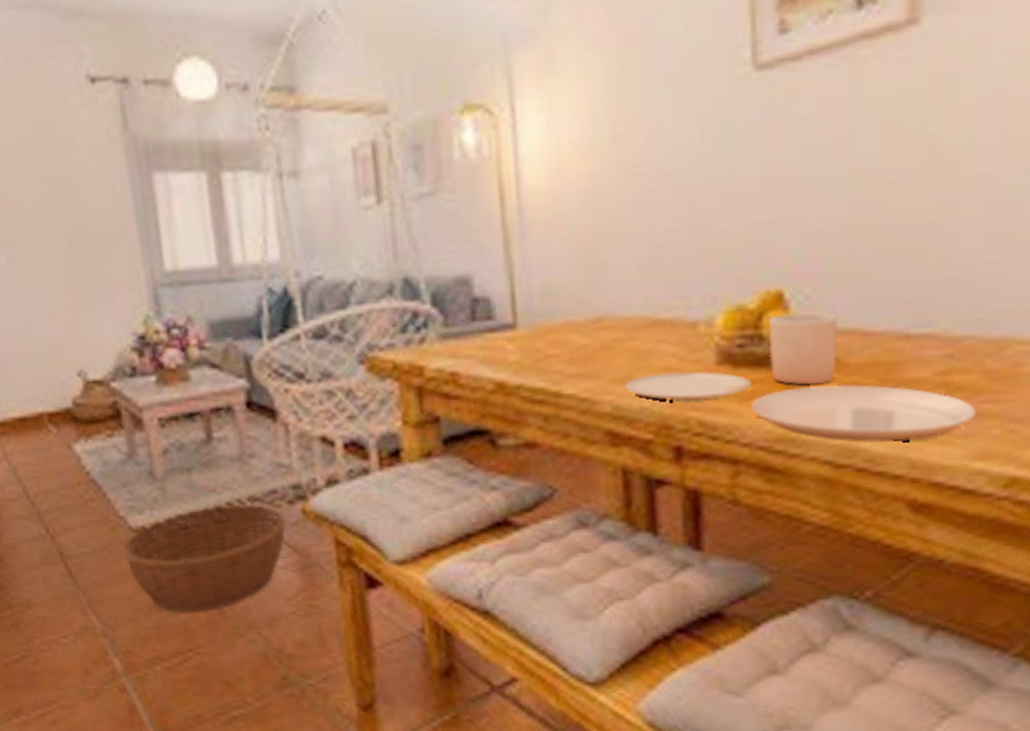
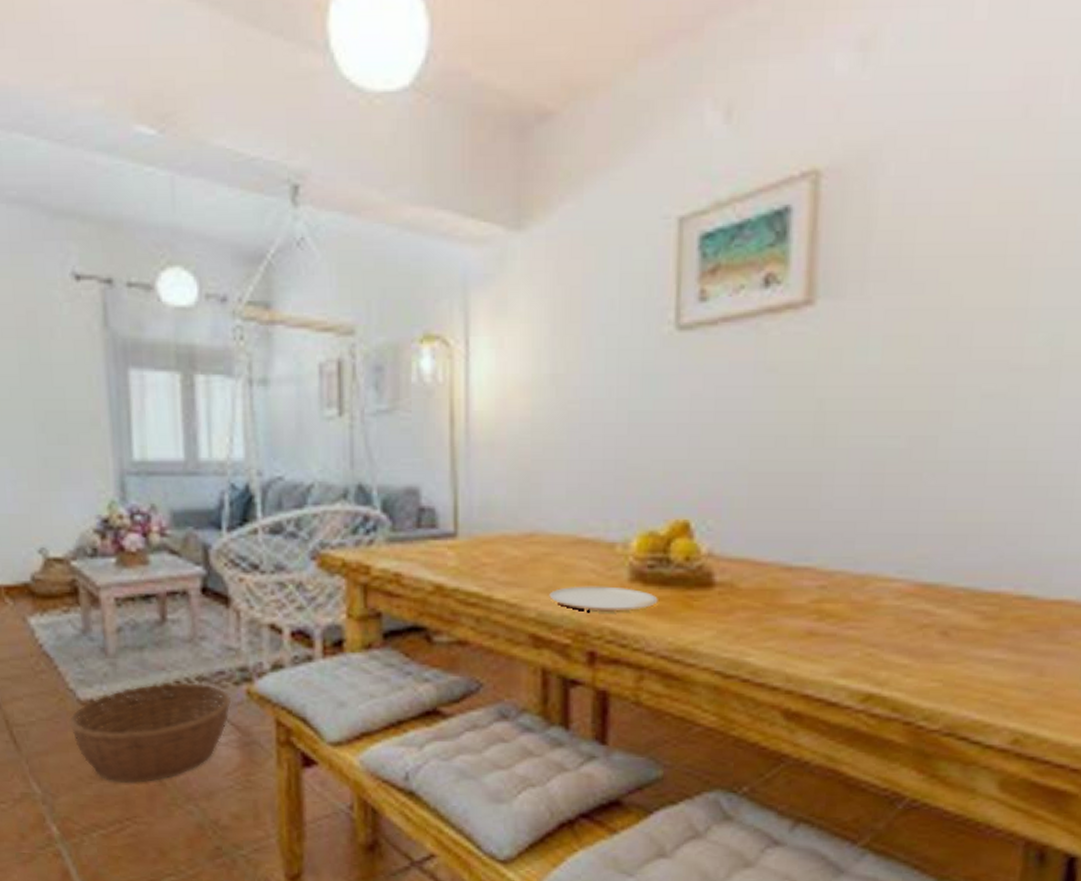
plate: present [752,384,977,444] -> none [657,605,843,659]
mug: present [768,312,838,385] -> none [674,540,734,603]

